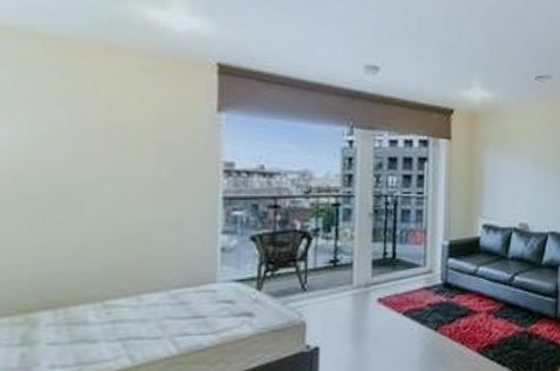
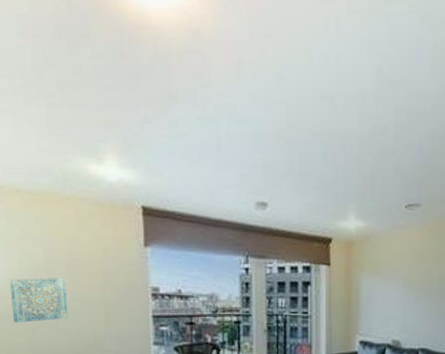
wall art: none [11,148,101,208] -> present [9,278,69,323]

